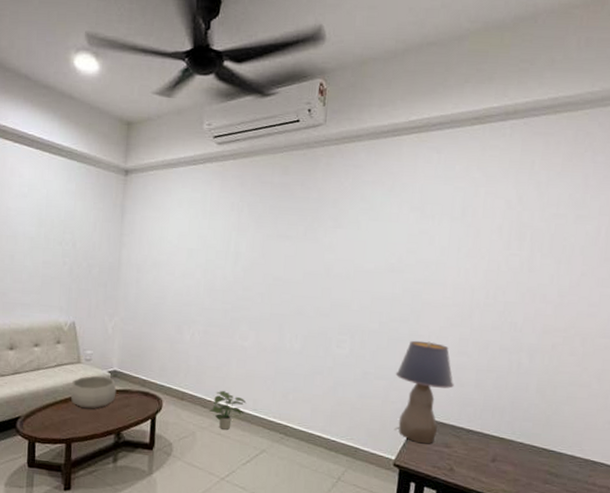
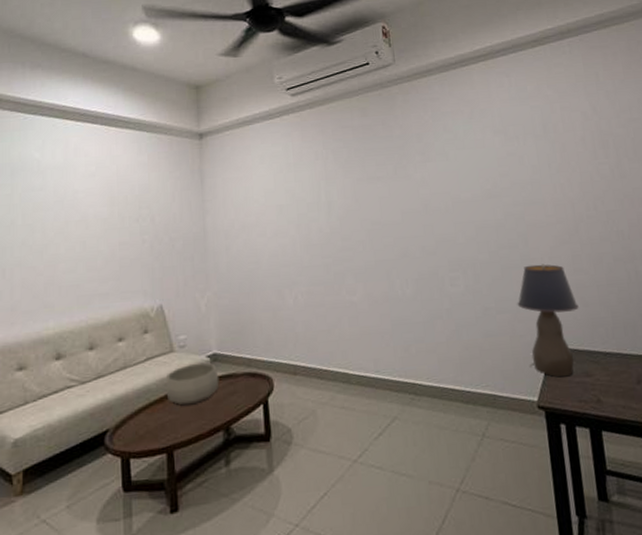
potted plant: present [208,390,247,430] -> none [326,355,367,401]

